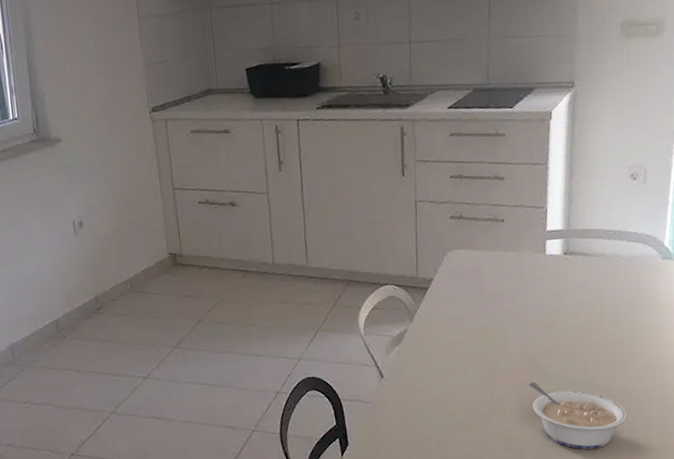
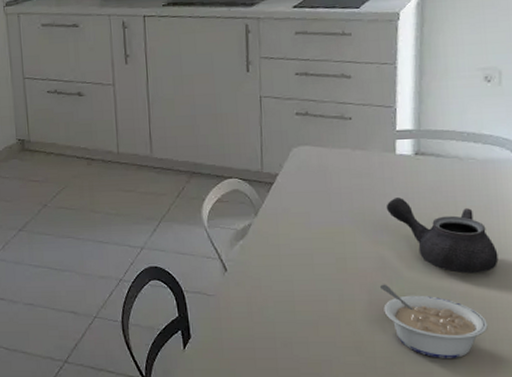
teapot: none [535,297,639,368] -> present [386,198,499,274]

